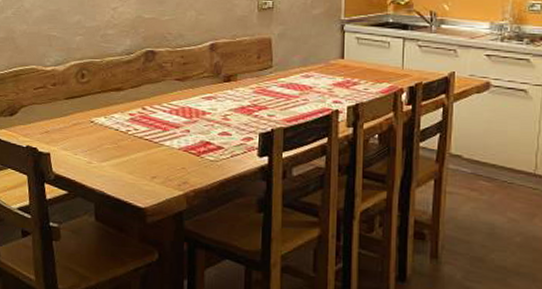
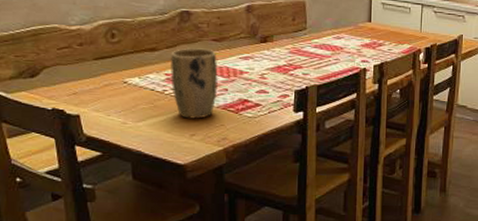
plant pot: none [133,87,180,161] -> present [169,48,218,119]

